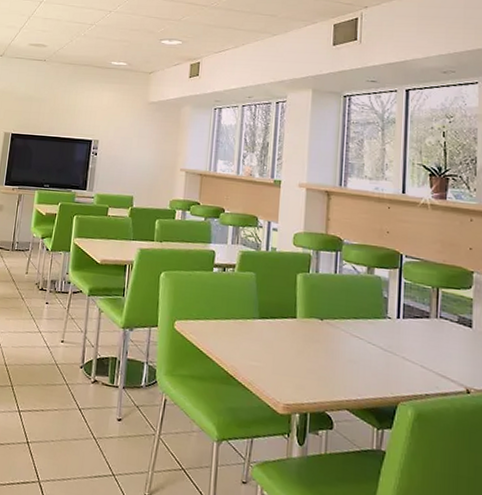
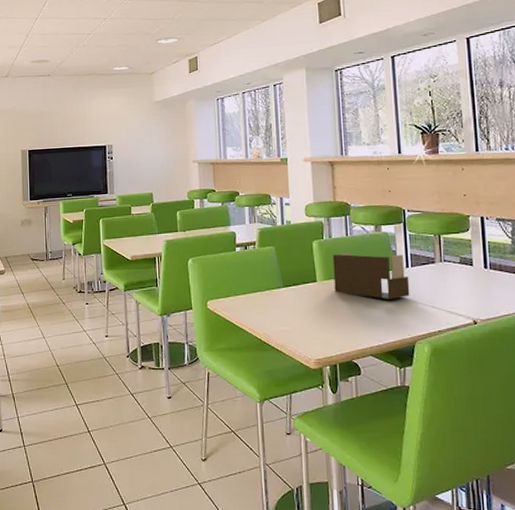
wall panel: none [315,291,399,351] -> present [332,252,410,299]

